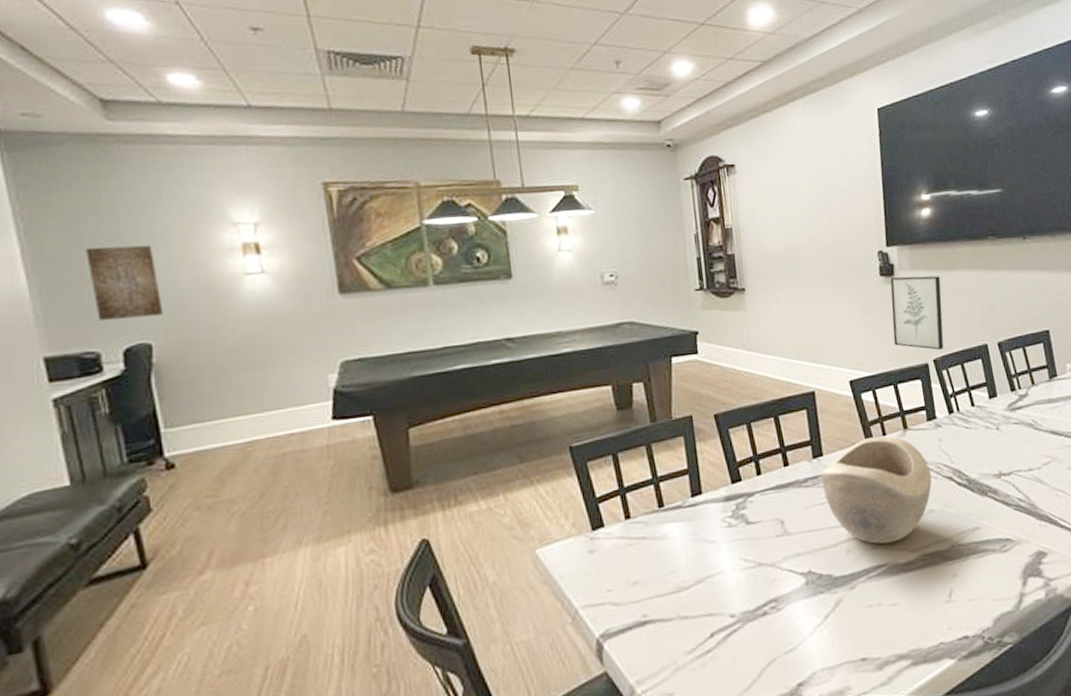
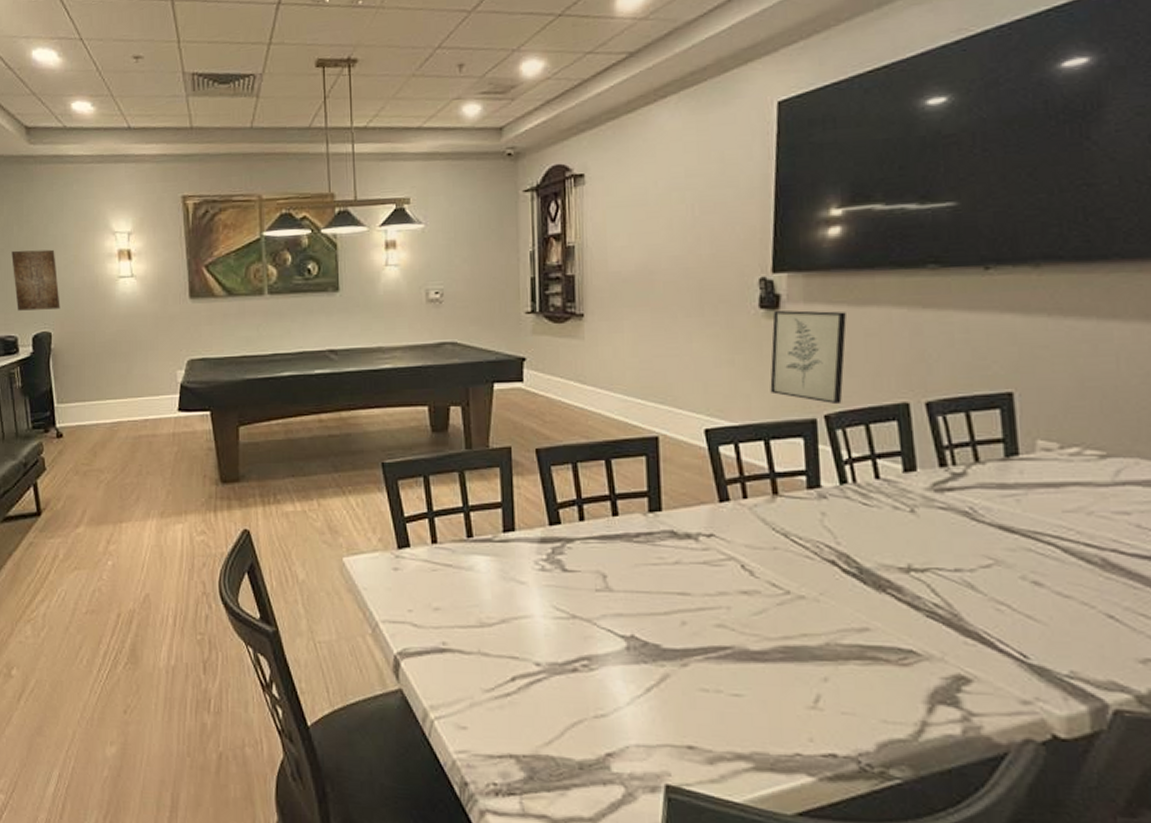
decorative bowl: present [821,436,932,544] -> none [657,499,807,625]

